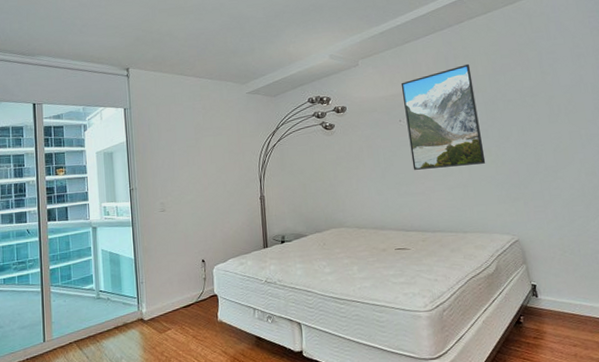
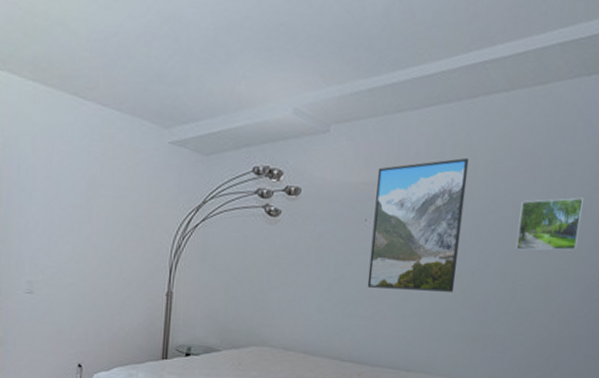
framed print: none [522,75,581,123] -> present [515,197,585,251]

